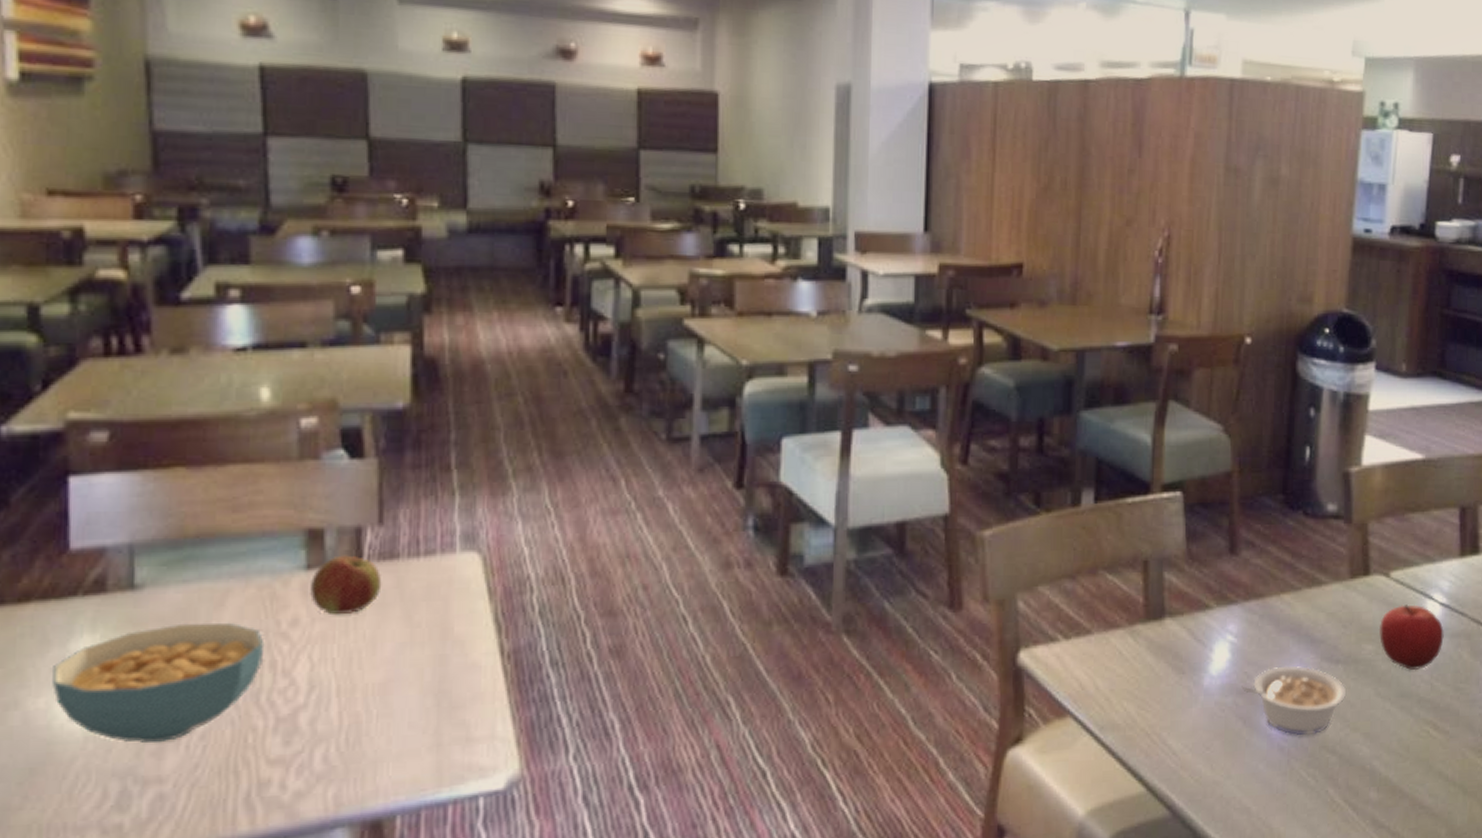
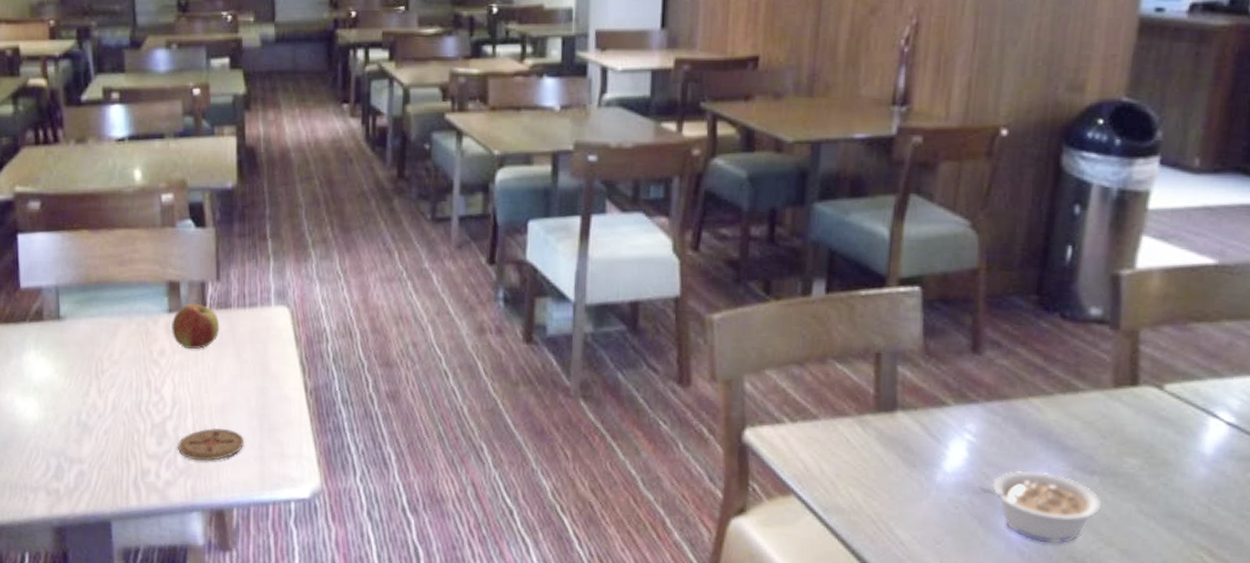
cereal bowl: present [52,622,265,743] -> none [14,347,143,433]
coaster: none [315,713,415,760] -> present [178,427,245,462]
fruit: present [1378,604,1444,671] -> none [1145,420,1230,492]

